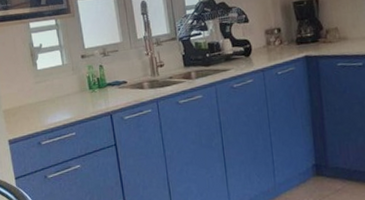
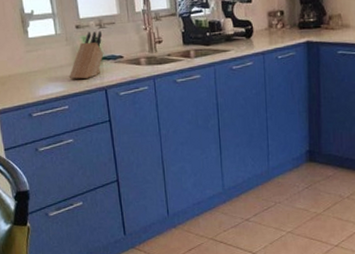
knife block: none [75,59,109,107] -> present [69,31,104,79]

